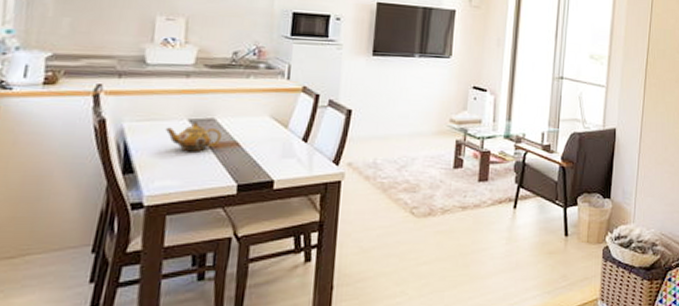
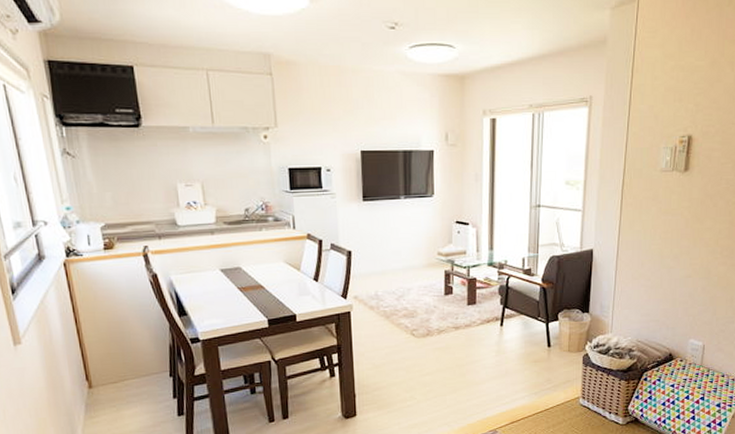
teapot: present [165,122,221,152] -> none [203,271,248,296]

